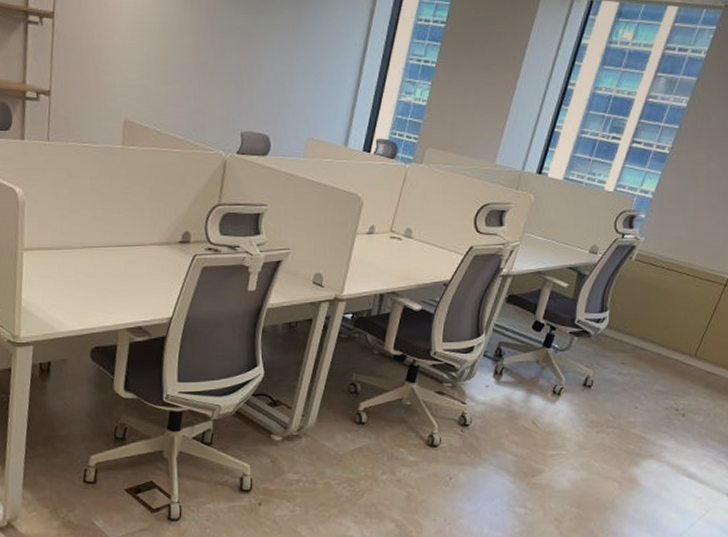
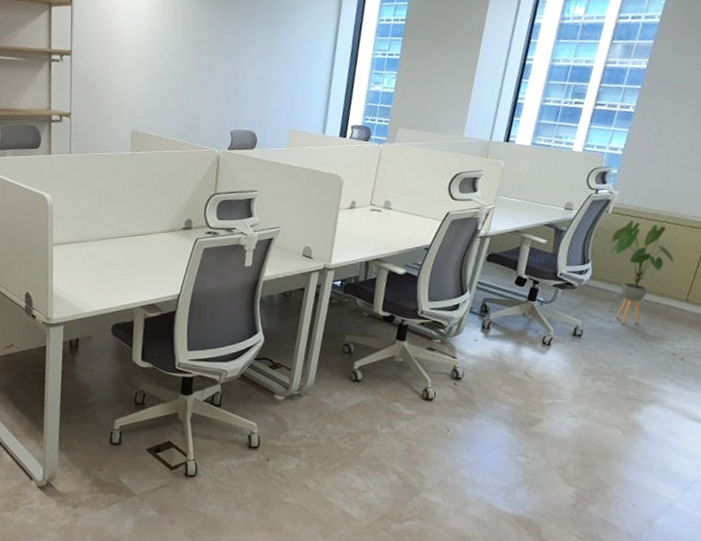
house plant: none [624,269,689,377] -> present [606,219,674,324]

